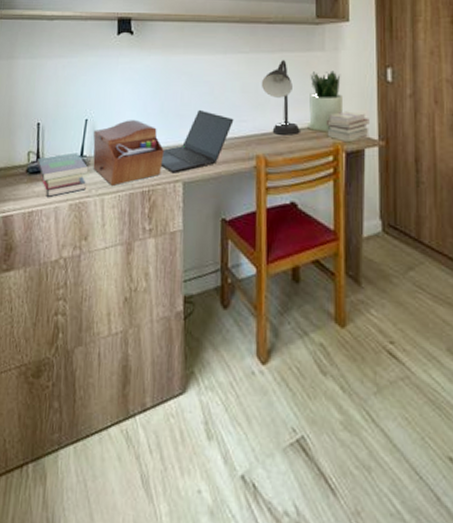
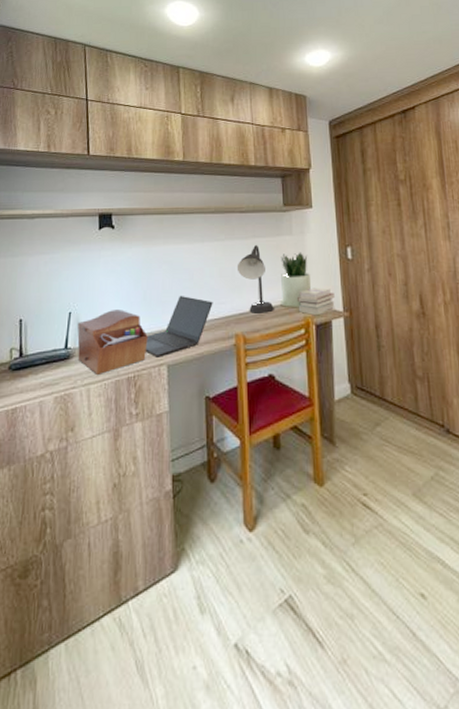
books: present [37,152,88,197] -> none [20,346,72,392]

